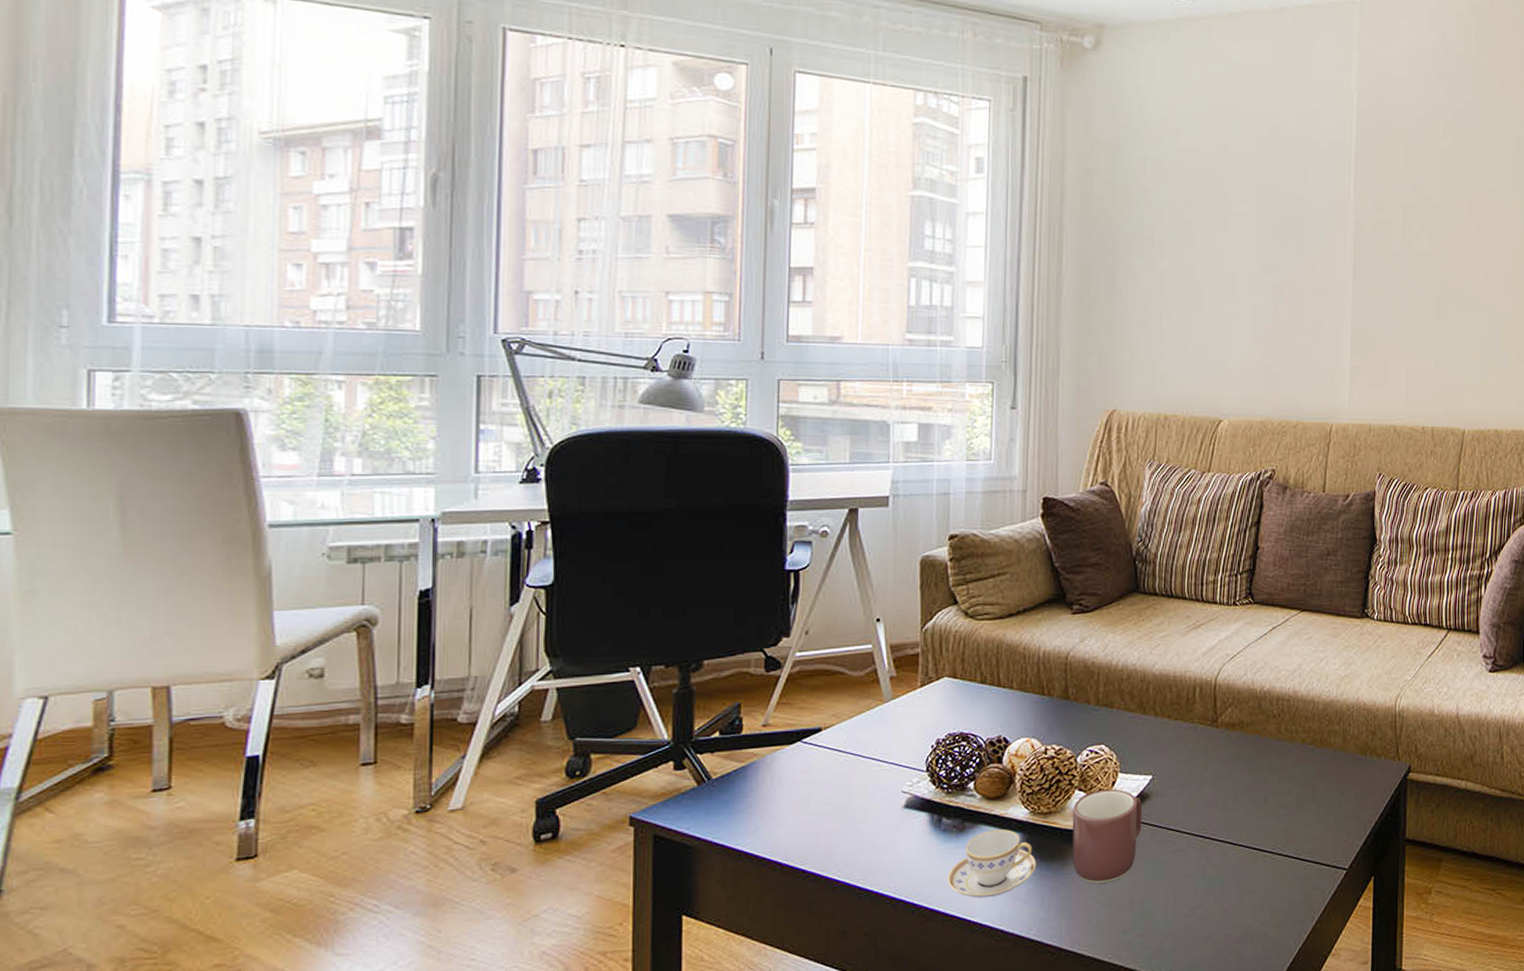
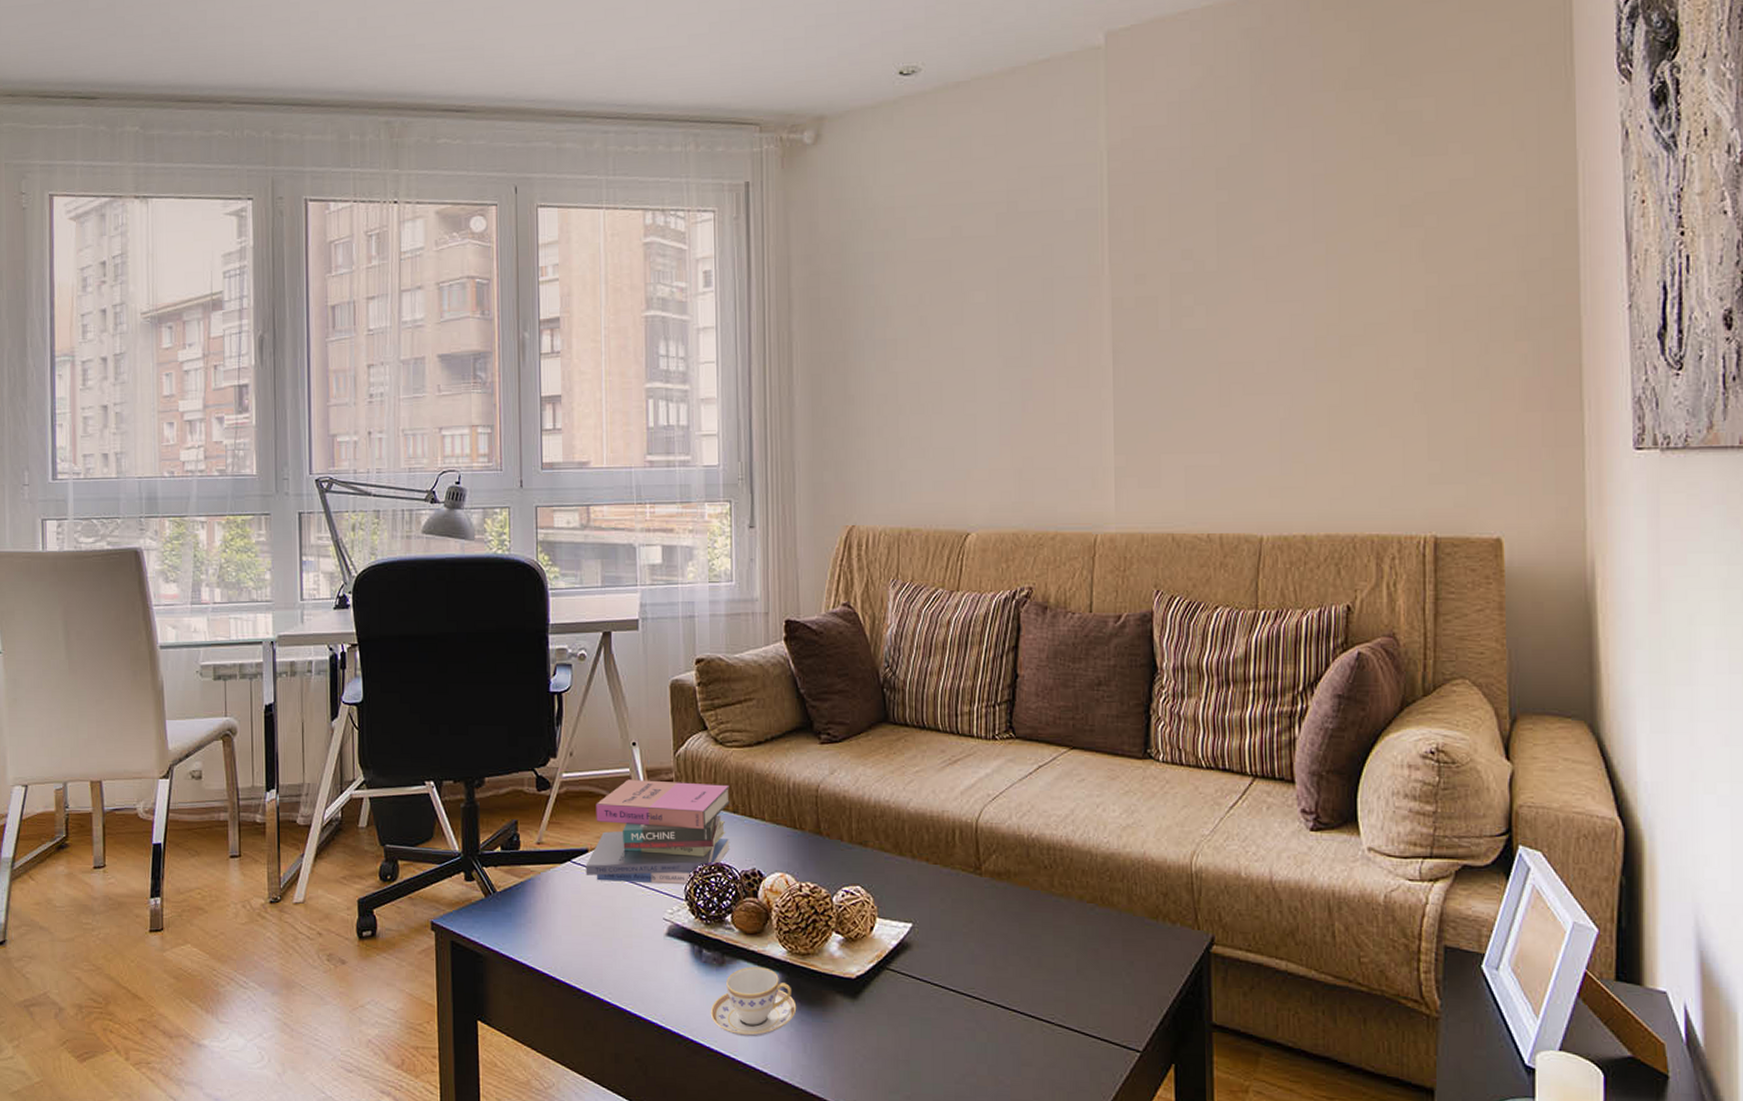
books: none [817,655,978,759] -> present [585,779,730,884]
mug: present [1072,789,1143,884] -> none [831,934,904,1036]

